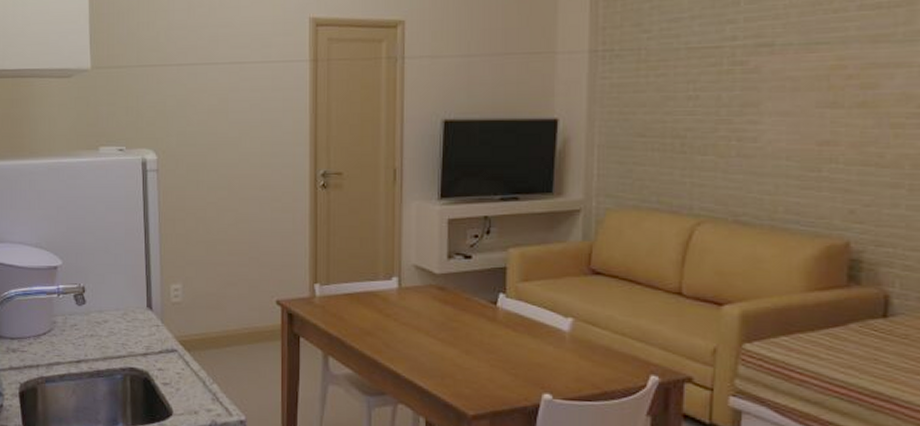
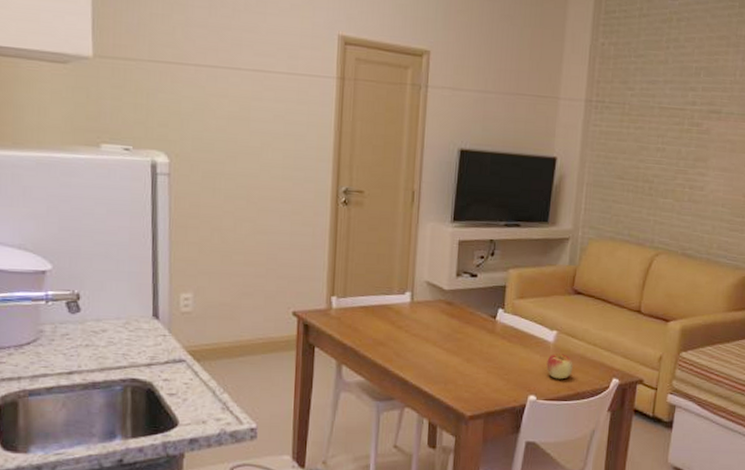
apple: none [563,345,597,376] -> present [546,353,573,380]

